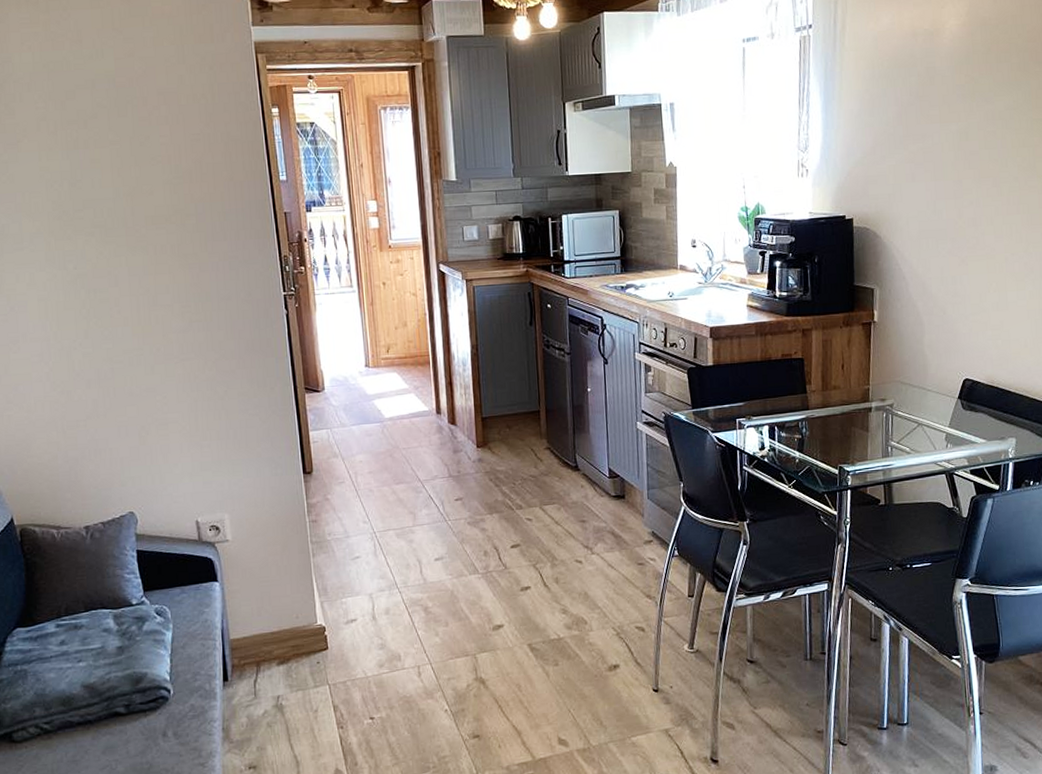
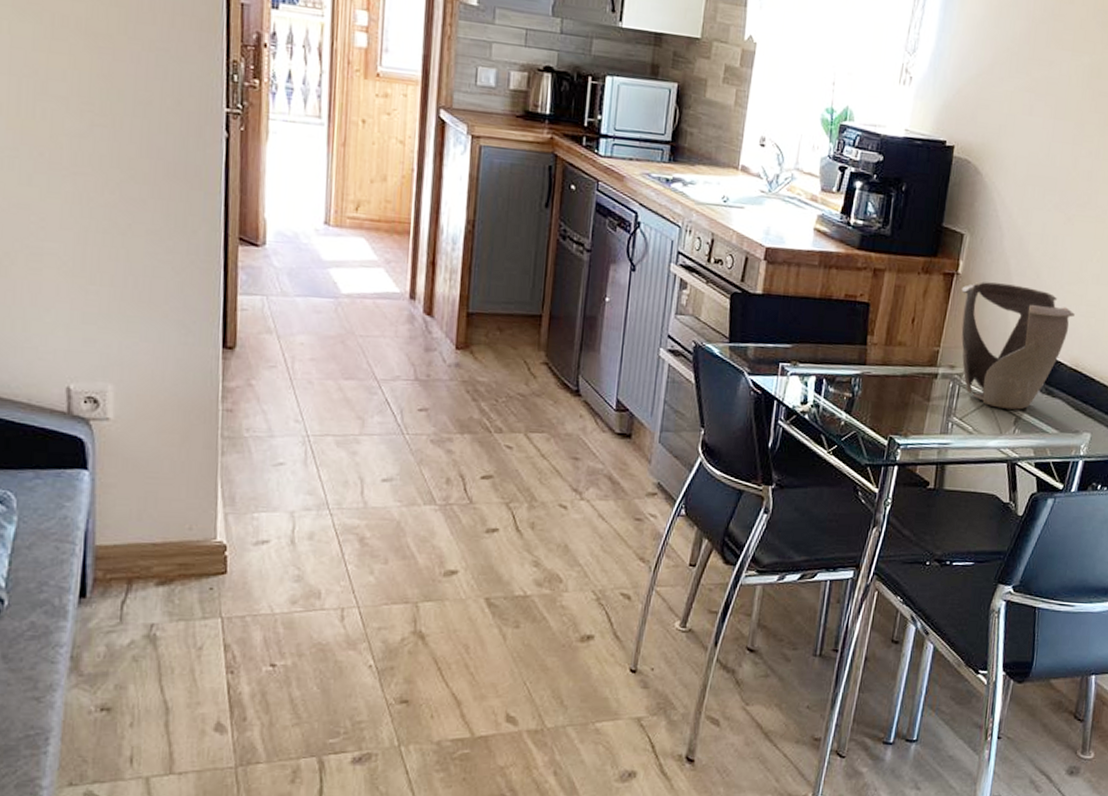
decorative bowl: none [880,323,982,429] -> present [961,281,1075,410]

